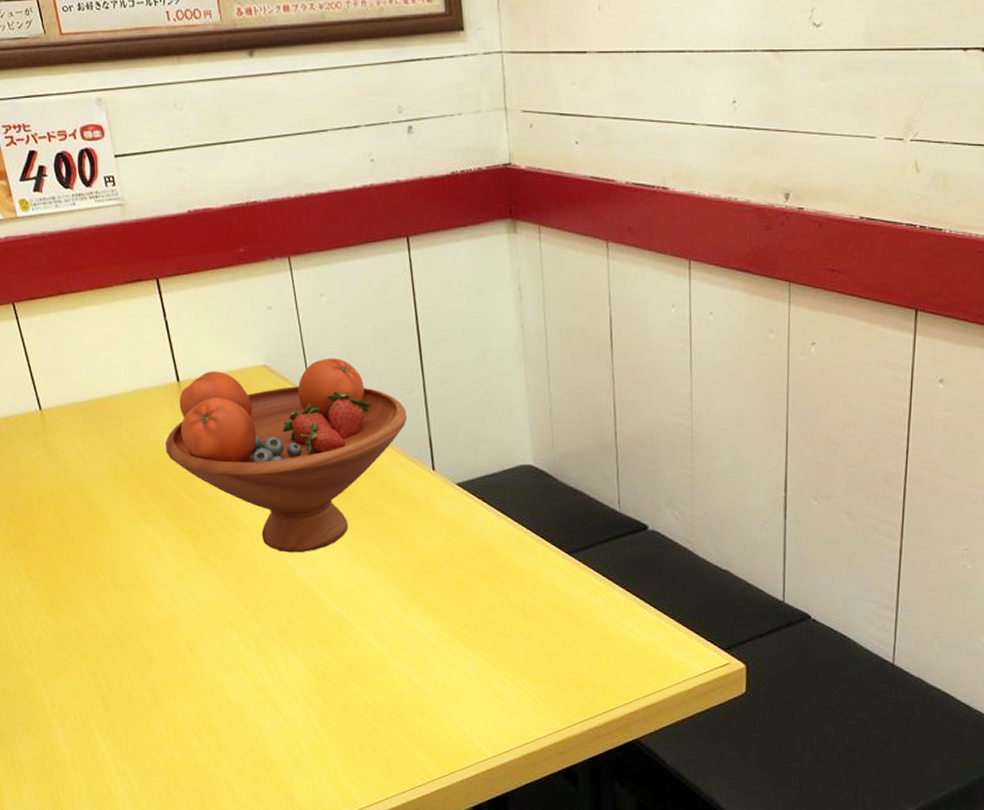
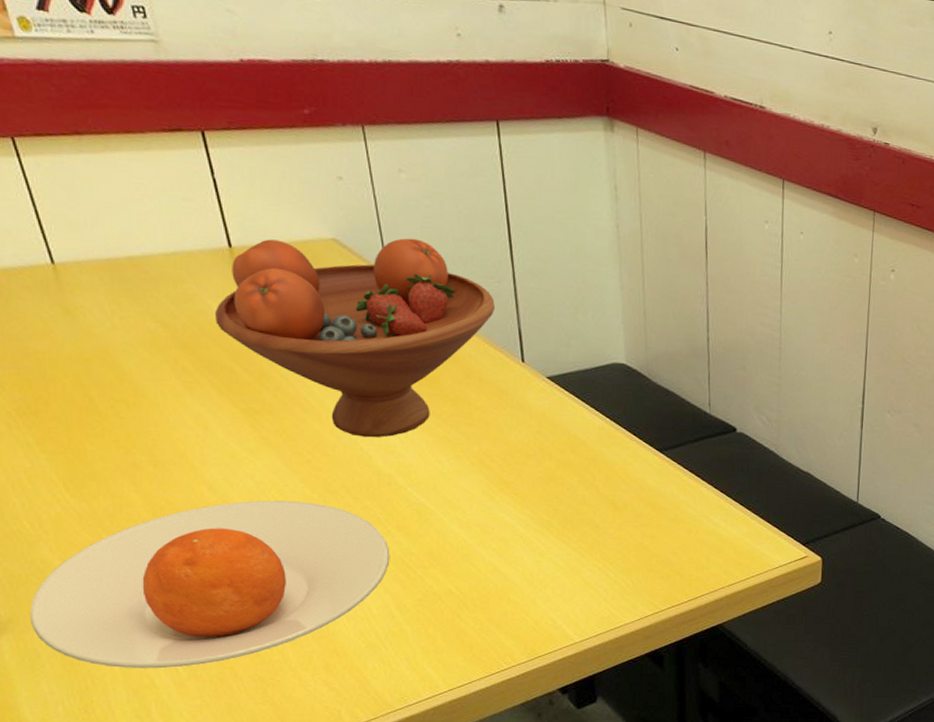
plate: none [17,617,313,780] -> present [30,500,390,669]

